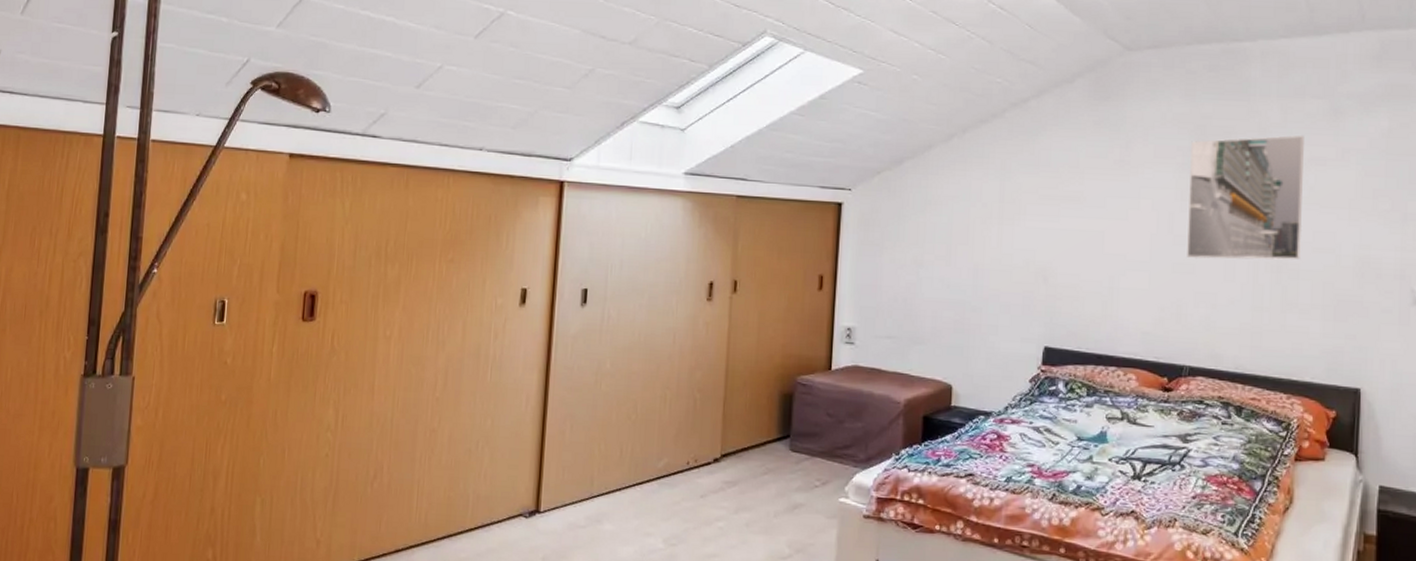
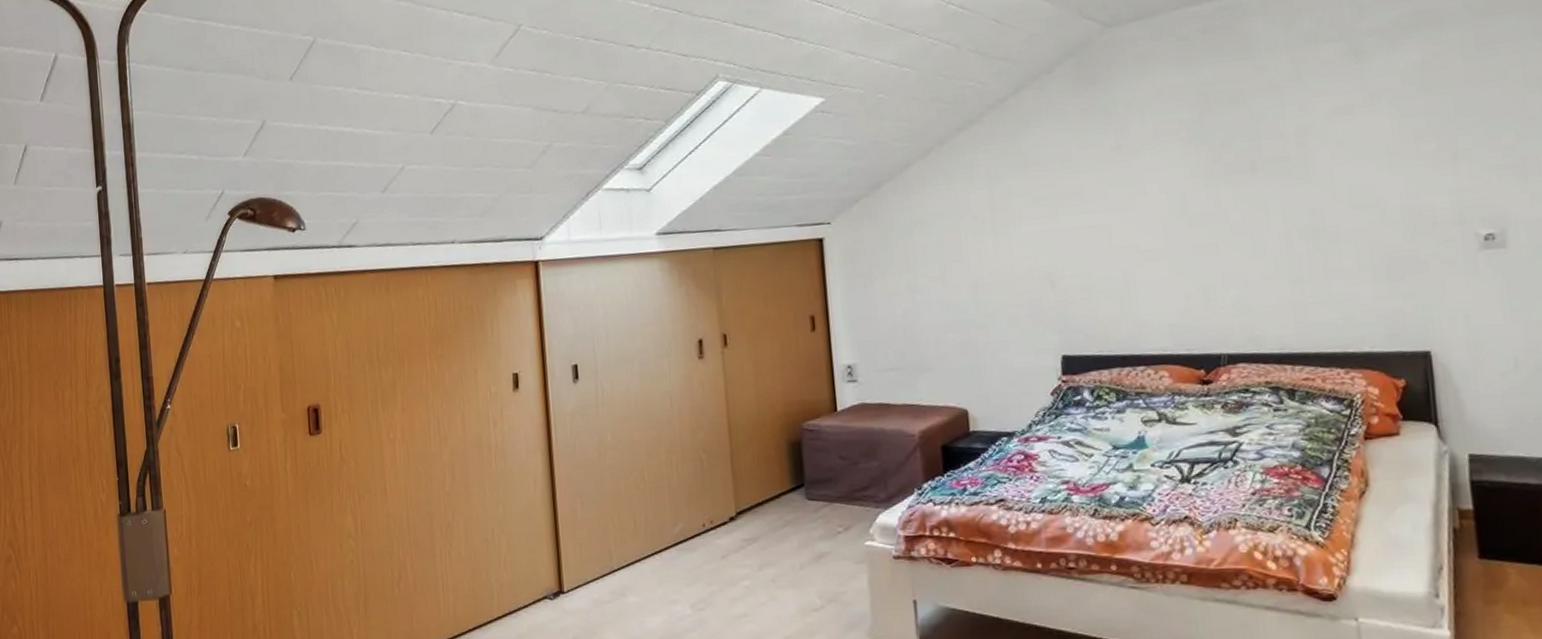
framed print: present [1187,135,1304,261] -> none [1194,84,1340,238]

